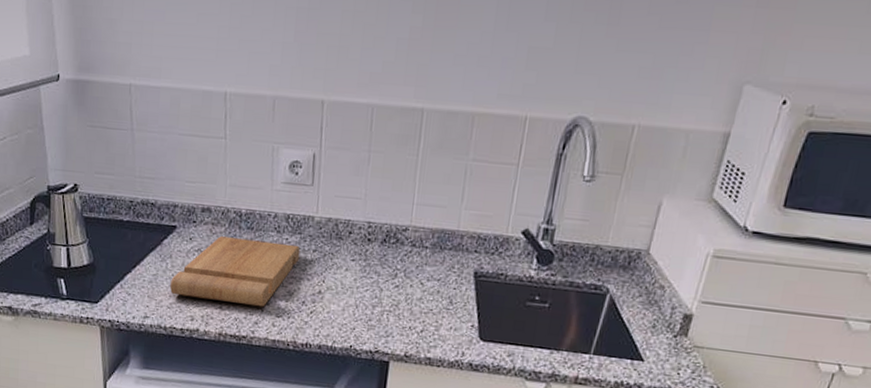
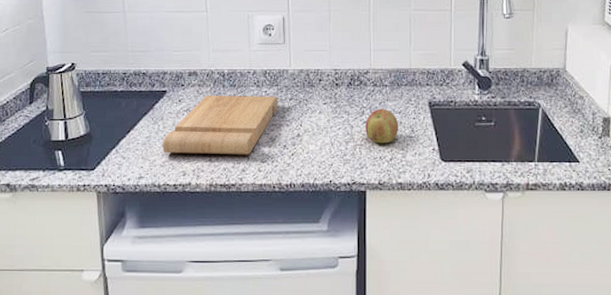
apple: none [396,272,436,313] -> present [365,108,399,144]

